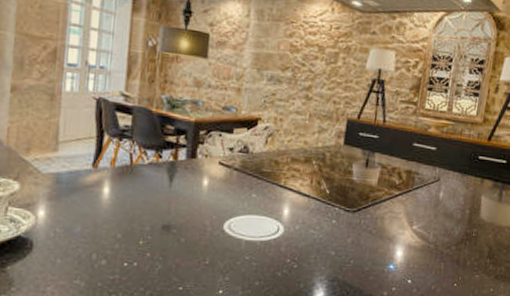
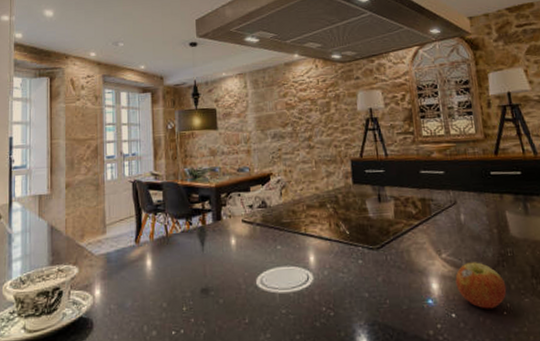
apple: none [418,236,463,280] -> present [455,262,507,309]

